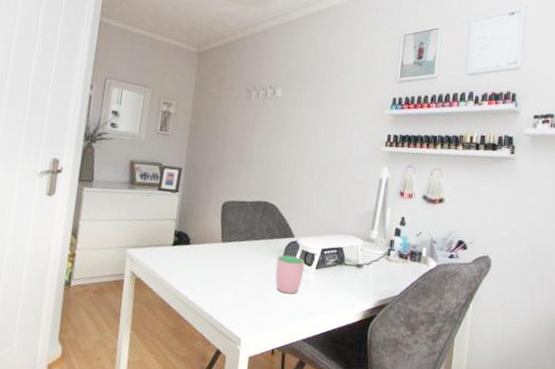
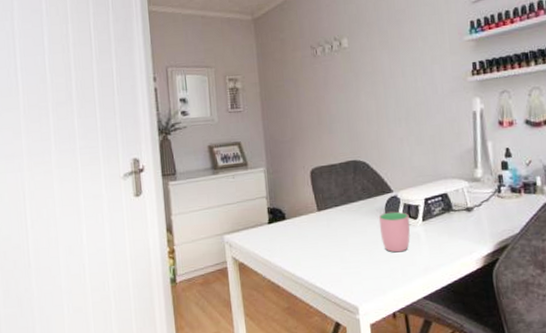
picture frame: present [157,165,182,194] -> none [240,142,264,172]

